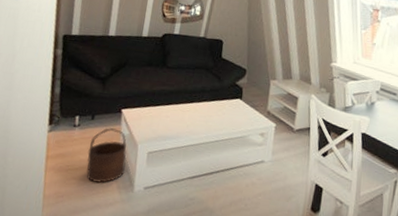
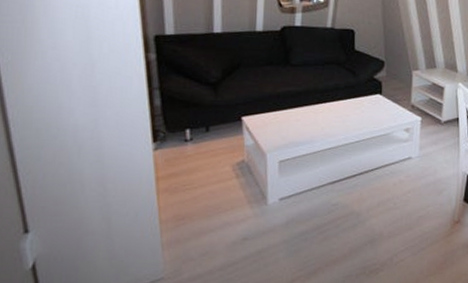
wooden bucket: present [86,127,127,183] -> none [207,139,255,199]

